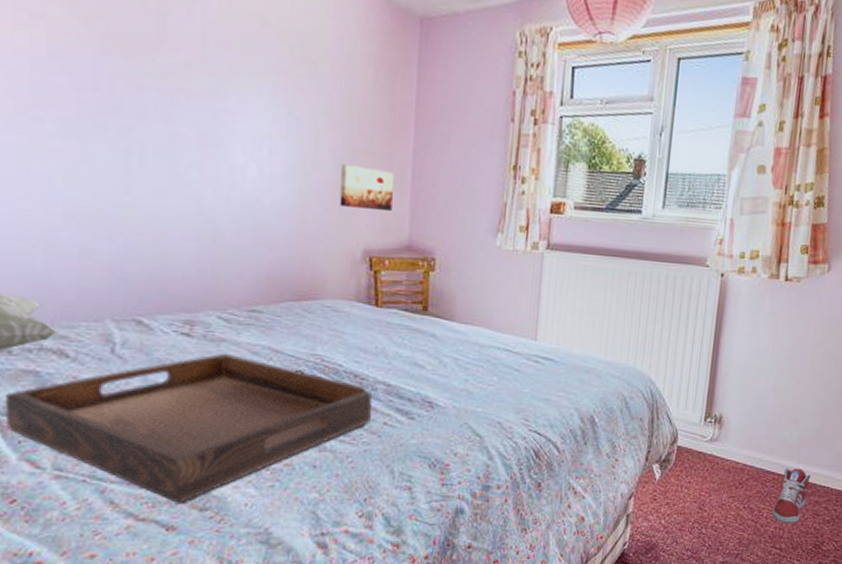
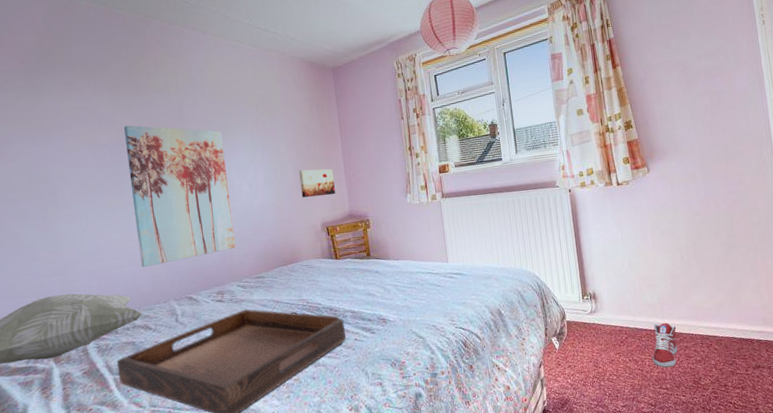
wall art: none [60,27,226,263] -> present [124,125,236,267]

